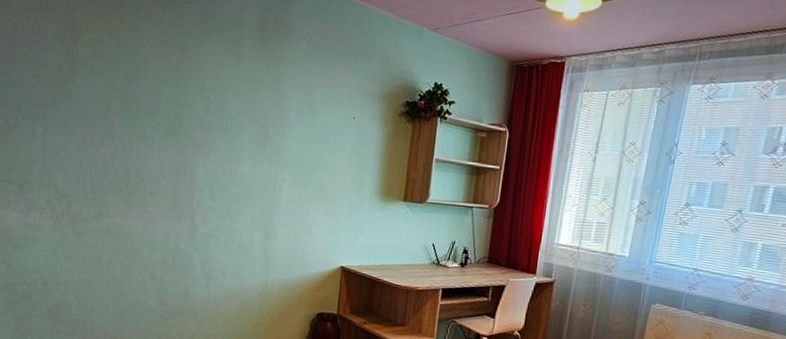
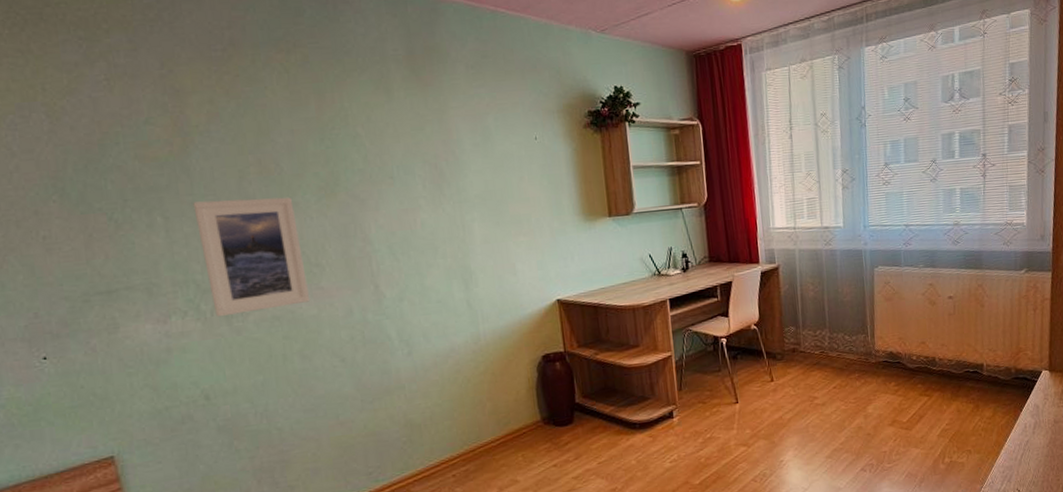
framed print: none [65,121,143,222] -> present [193,197,311,318]

